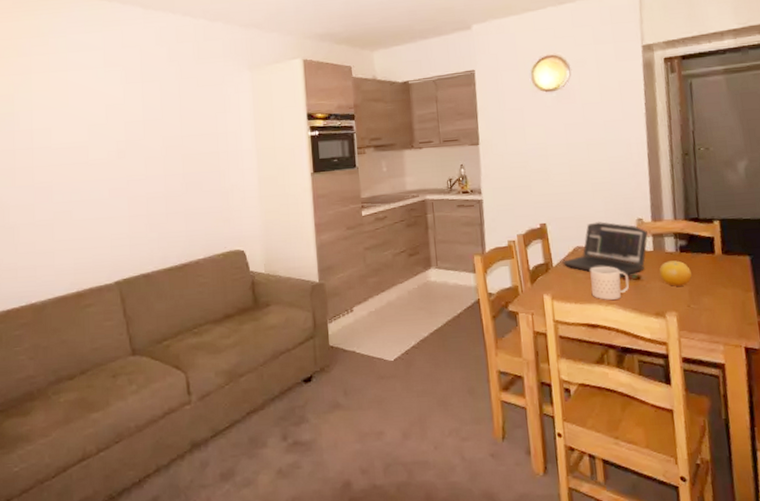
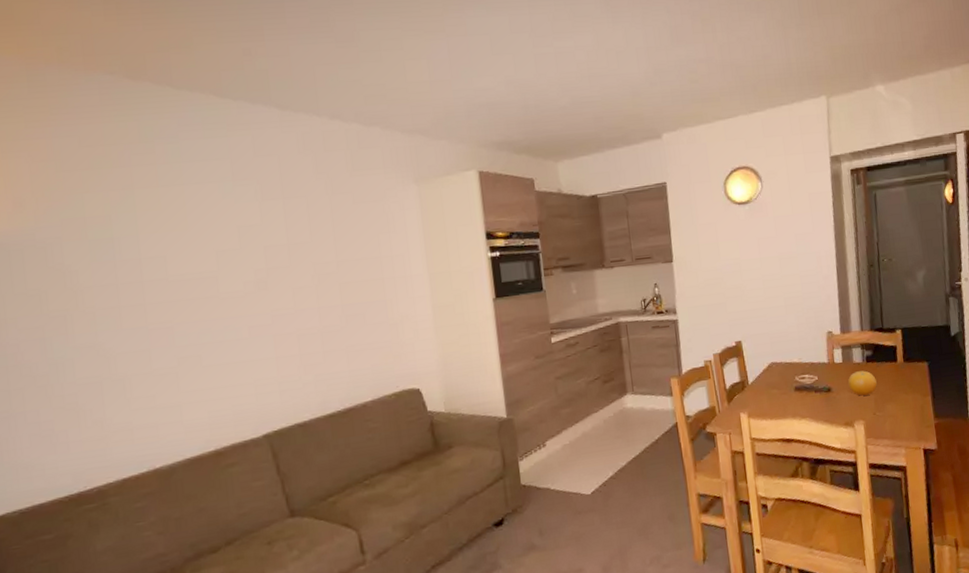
laptop: present [562,222,648,277] -> none [758,336,838,391]
mug: present [590,266,629,301] -> none [784,380,821,414]

